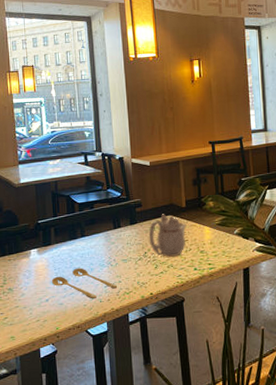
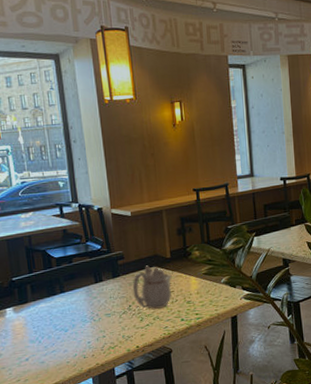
spoon: present [51,268,117,298] -> none [30,324,101,355]

